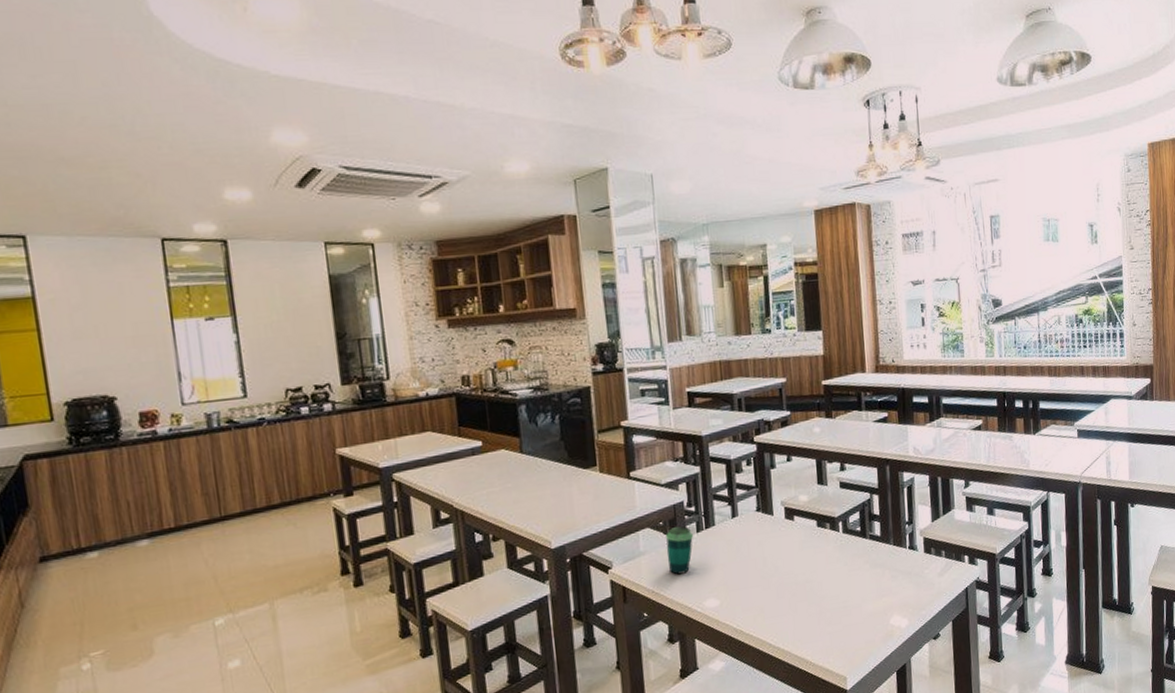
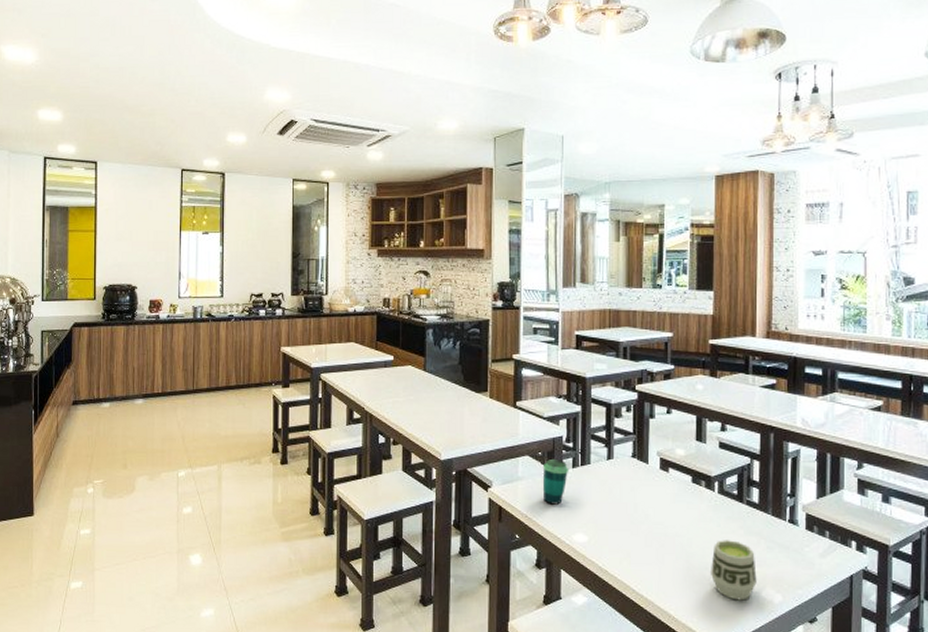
cup: none [841,576,885,633] -> present [711,540,757,601]

